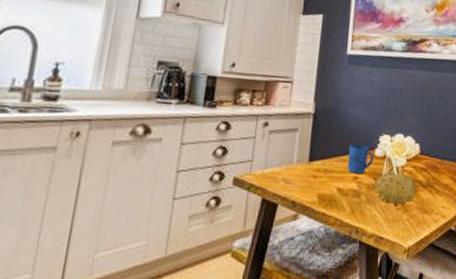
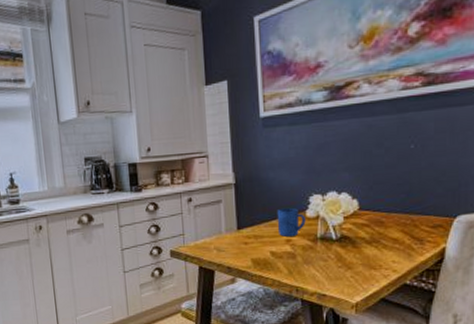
fruit: present [372,172,416,206] -> none [308,230,359,265]

